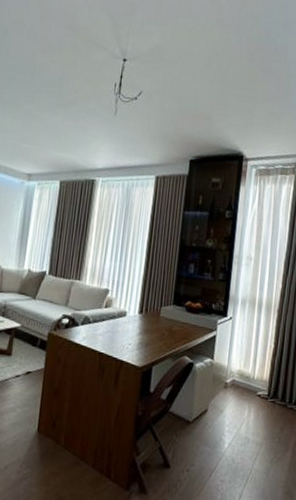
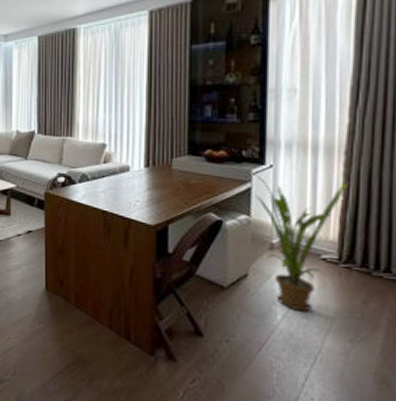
house plant: none [213,320,279,440] -> present [246,170,350,312]

